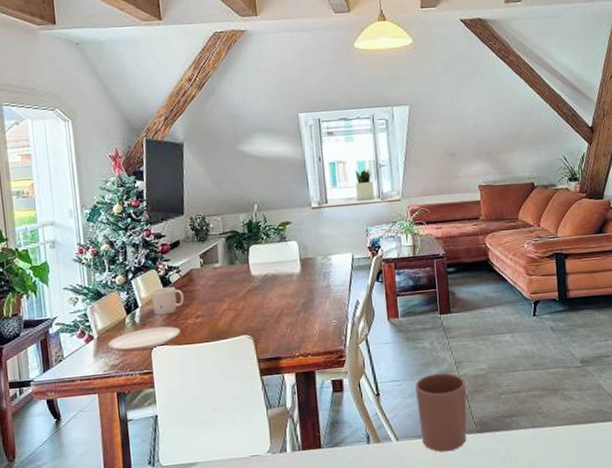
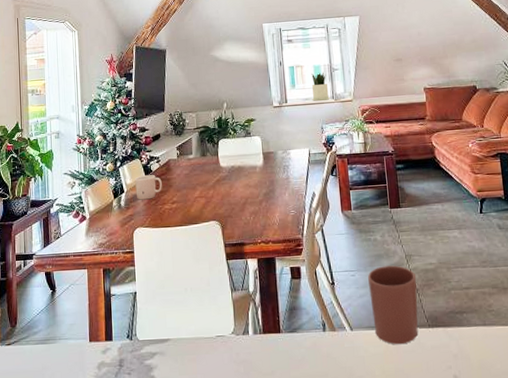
plate: present [107,326,180,352] -> none [97,210,158,232]

